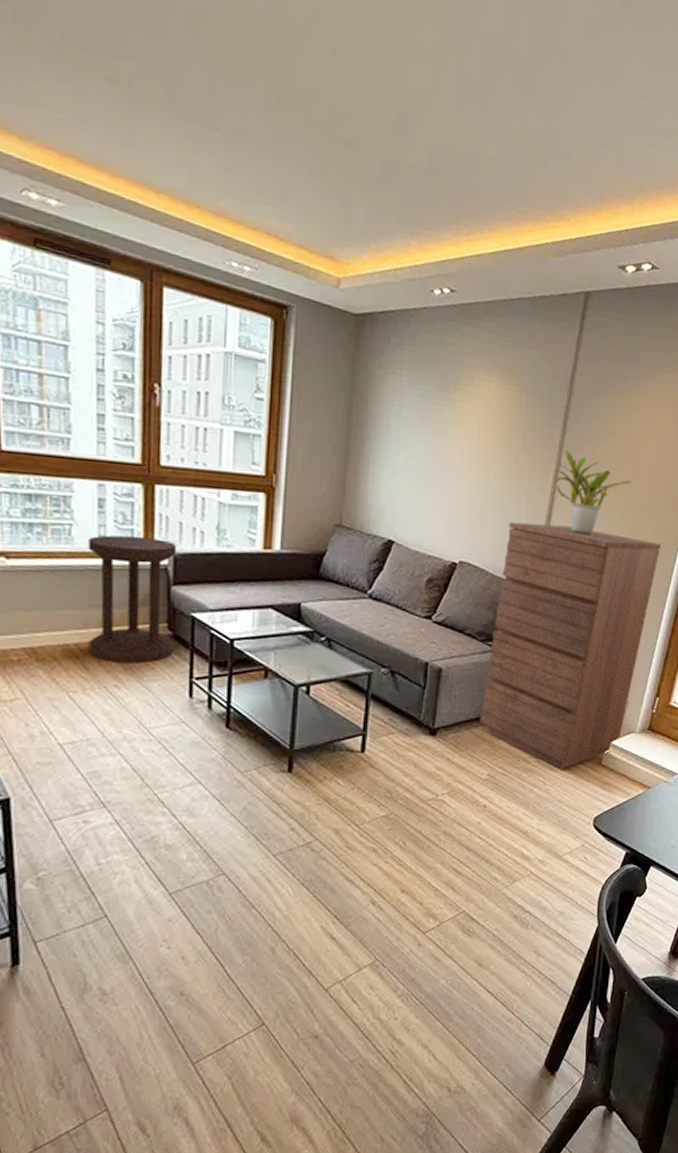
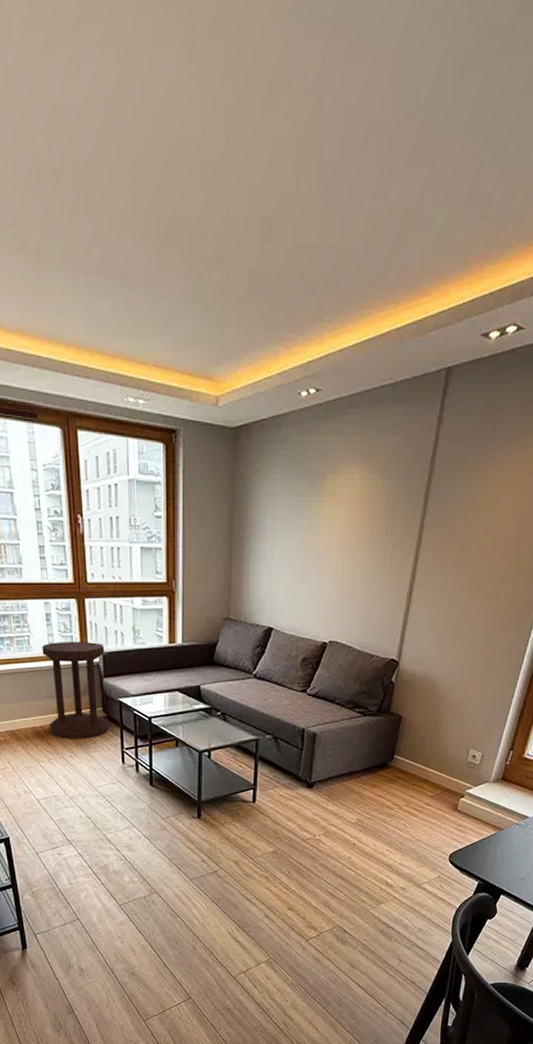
dresser: present [480,522,663,770] -> none [349,601,521,815]
potted plant: present [554,451,632,535] -> none [415,530,491,608]

